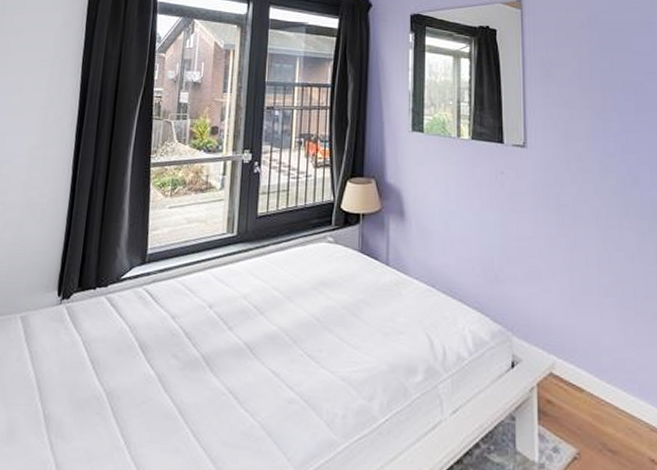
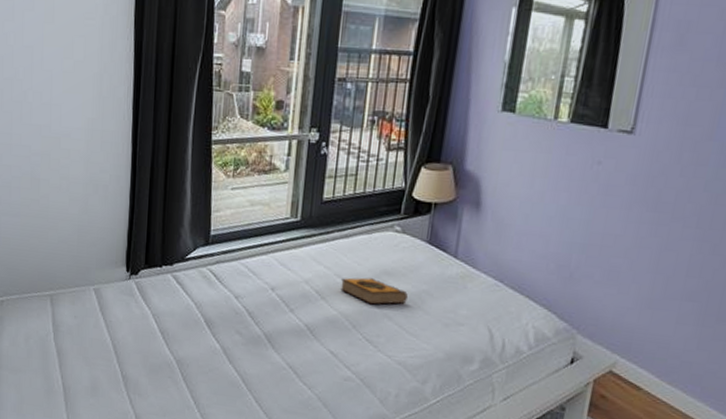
hardback book: none [279,289,345,317] -> present [341,277,408,305]

